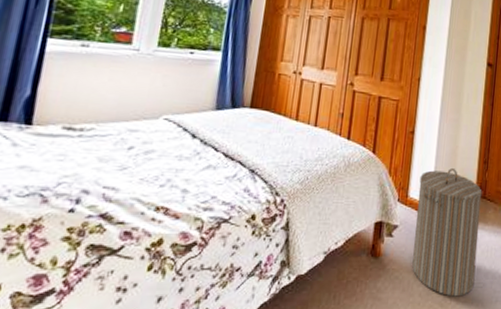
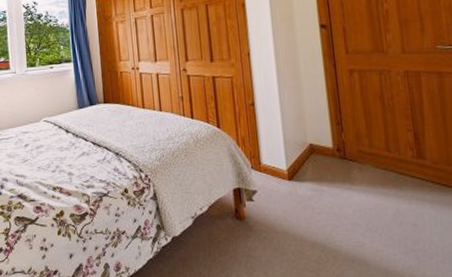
laundry hamper: present [412,167,482,297] -> none [269,132,352,256]

